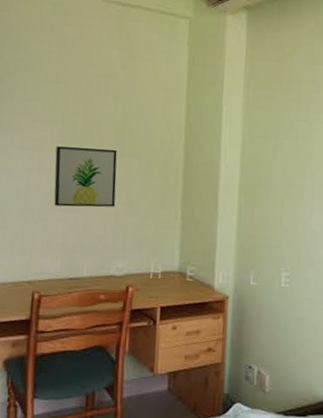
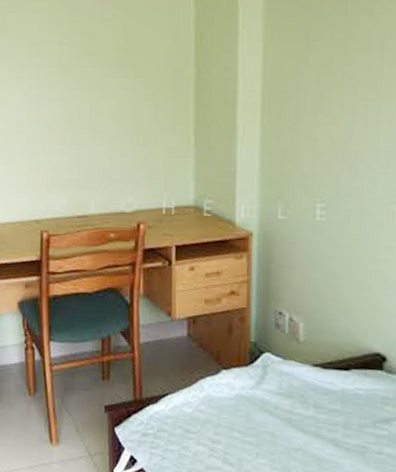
wall art: present [54,146,117,208] -> none [54,70,121,138]

